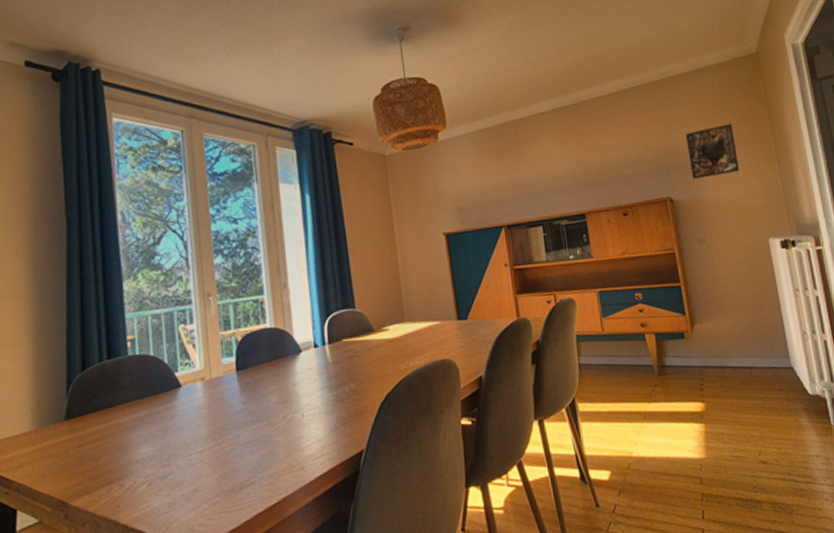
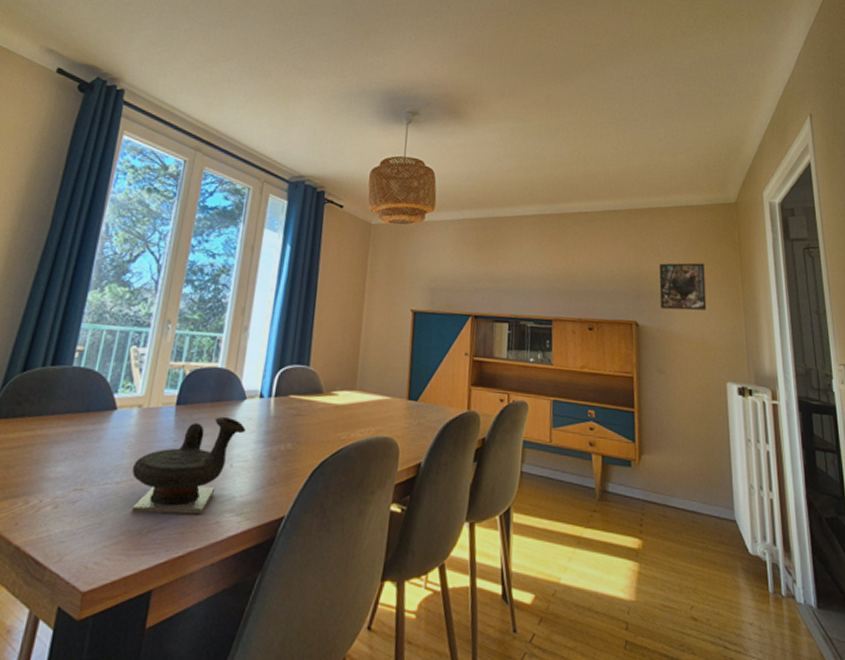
teapot: none [210,371,308,475] -> present [131,416,246,515]

